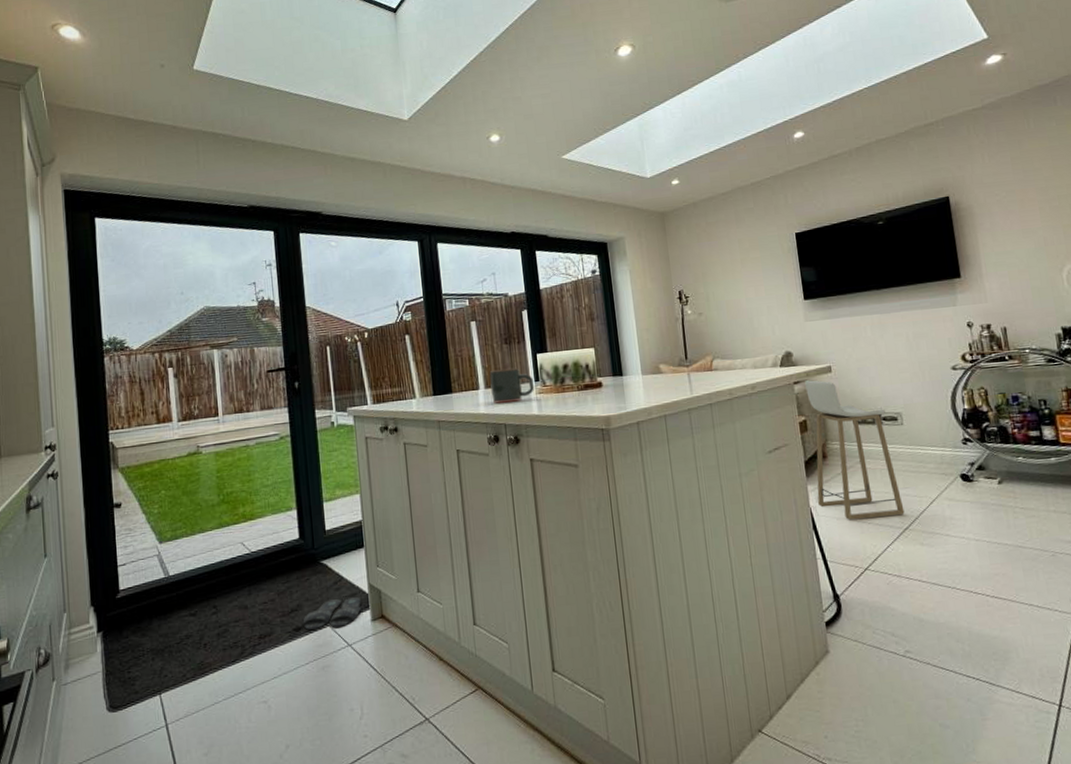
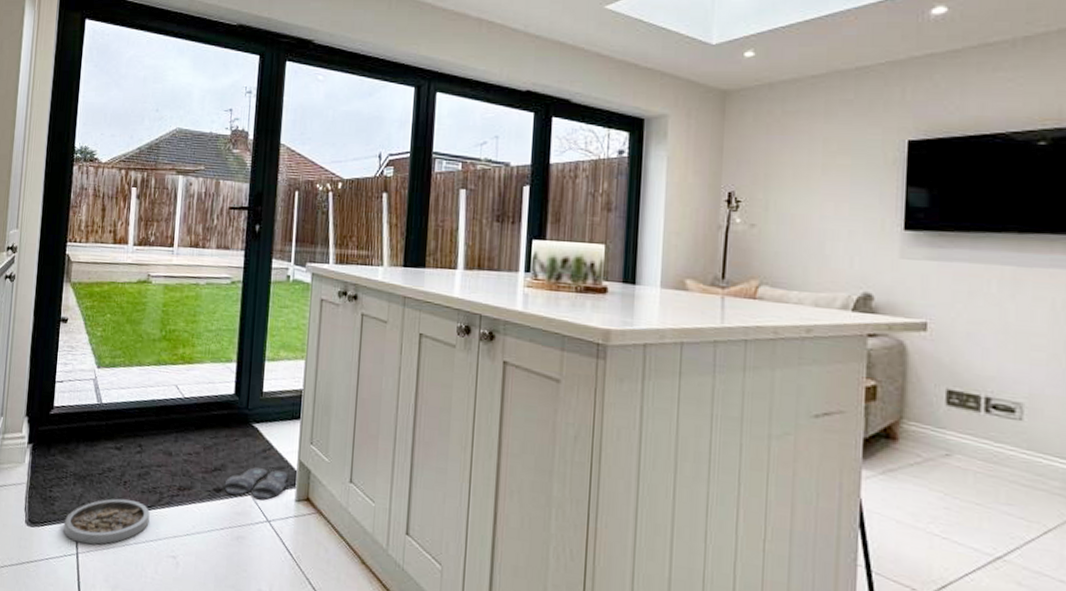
pet bowl: none [148,659,235,715] -> present [63,498,150,545]
mug: present [489,368,534,404] -> none [470,250,523,292]
bar stool: present [805,380,905,521] -> none [872,335,1001,539]

